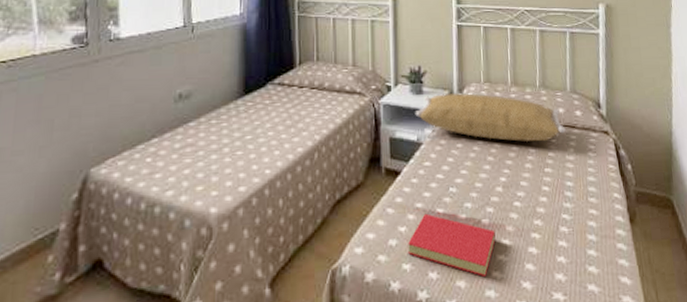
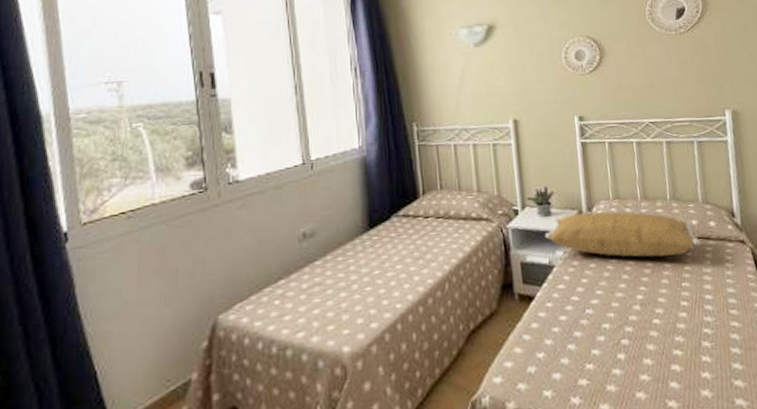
book: present [408,213,496,278] -> none [547,337,637,399]

